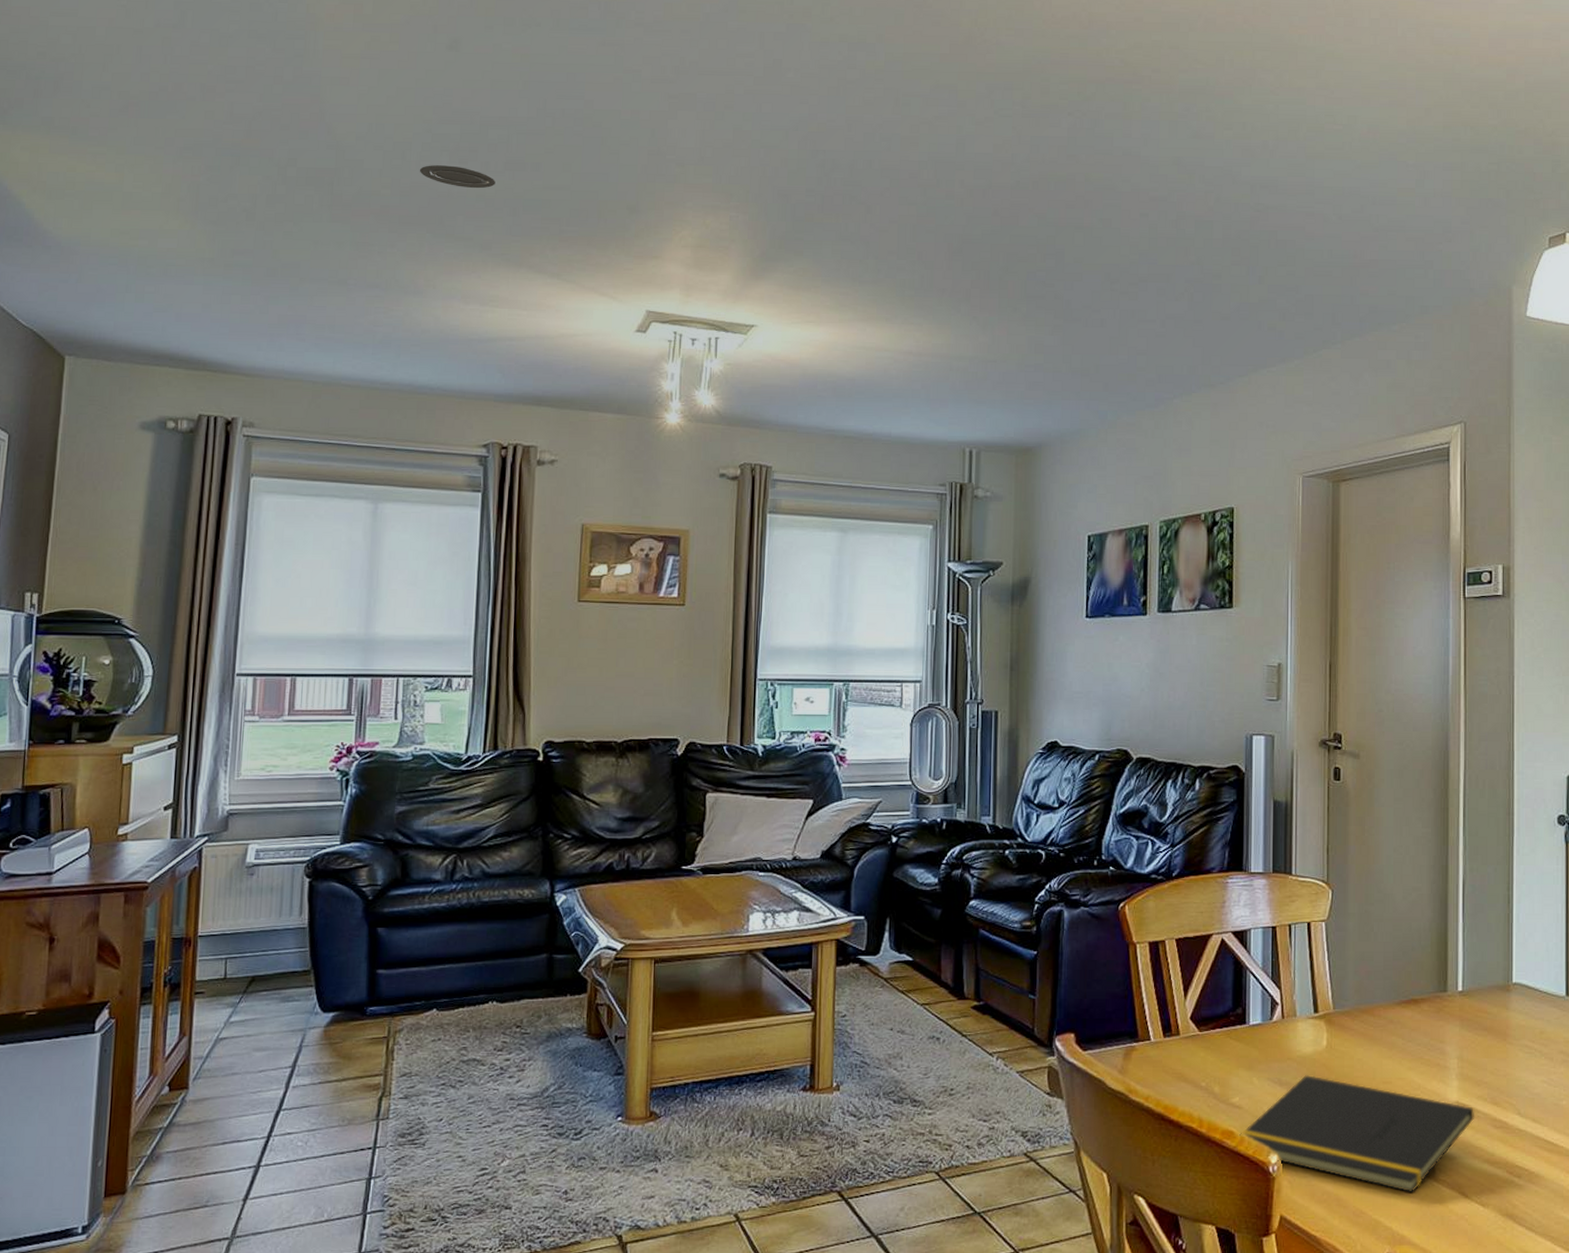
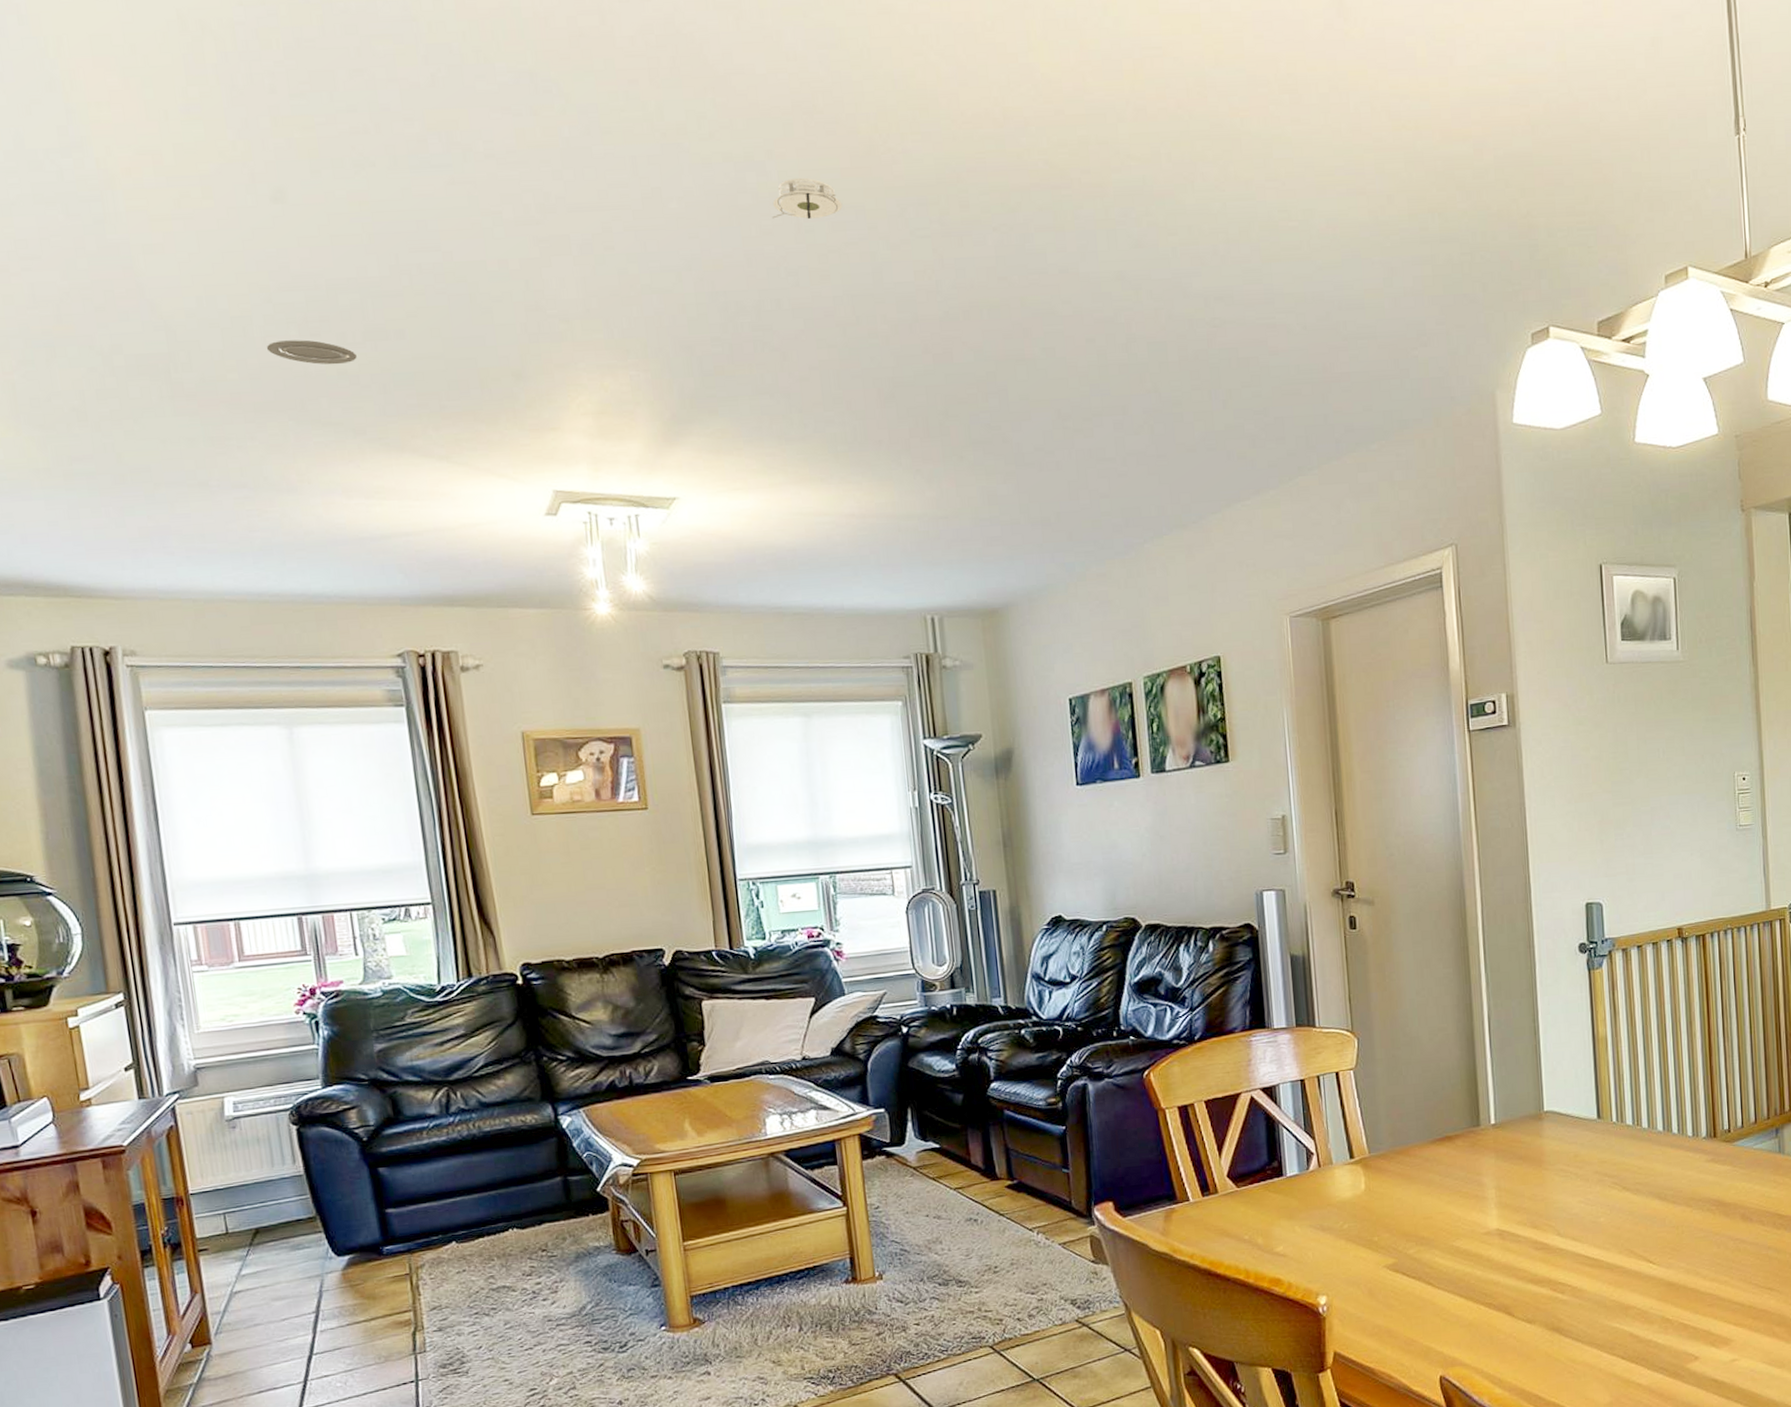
smoke detector: none [875,59,938,94] -> present [772,177,843,219]
notepad: present [1239,1074,1474,1193] -> none [1287,1218,1515,1319]

